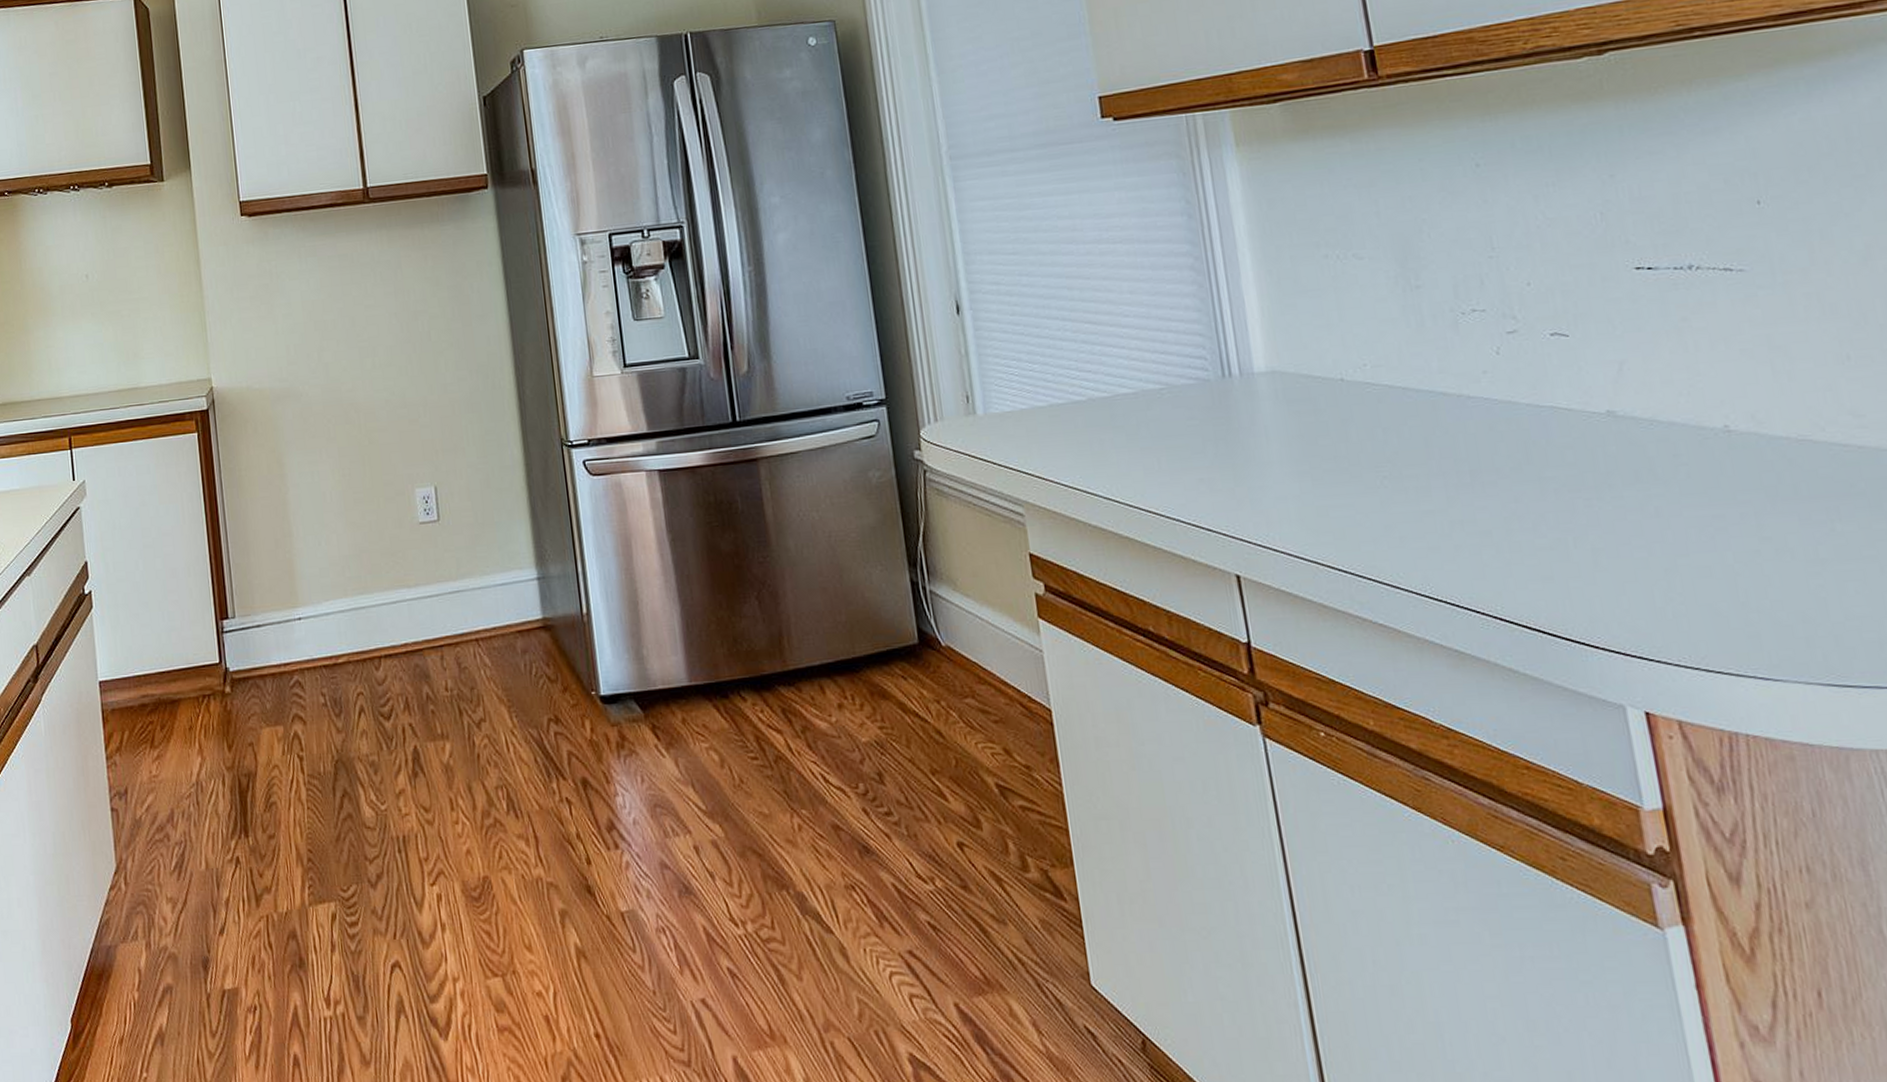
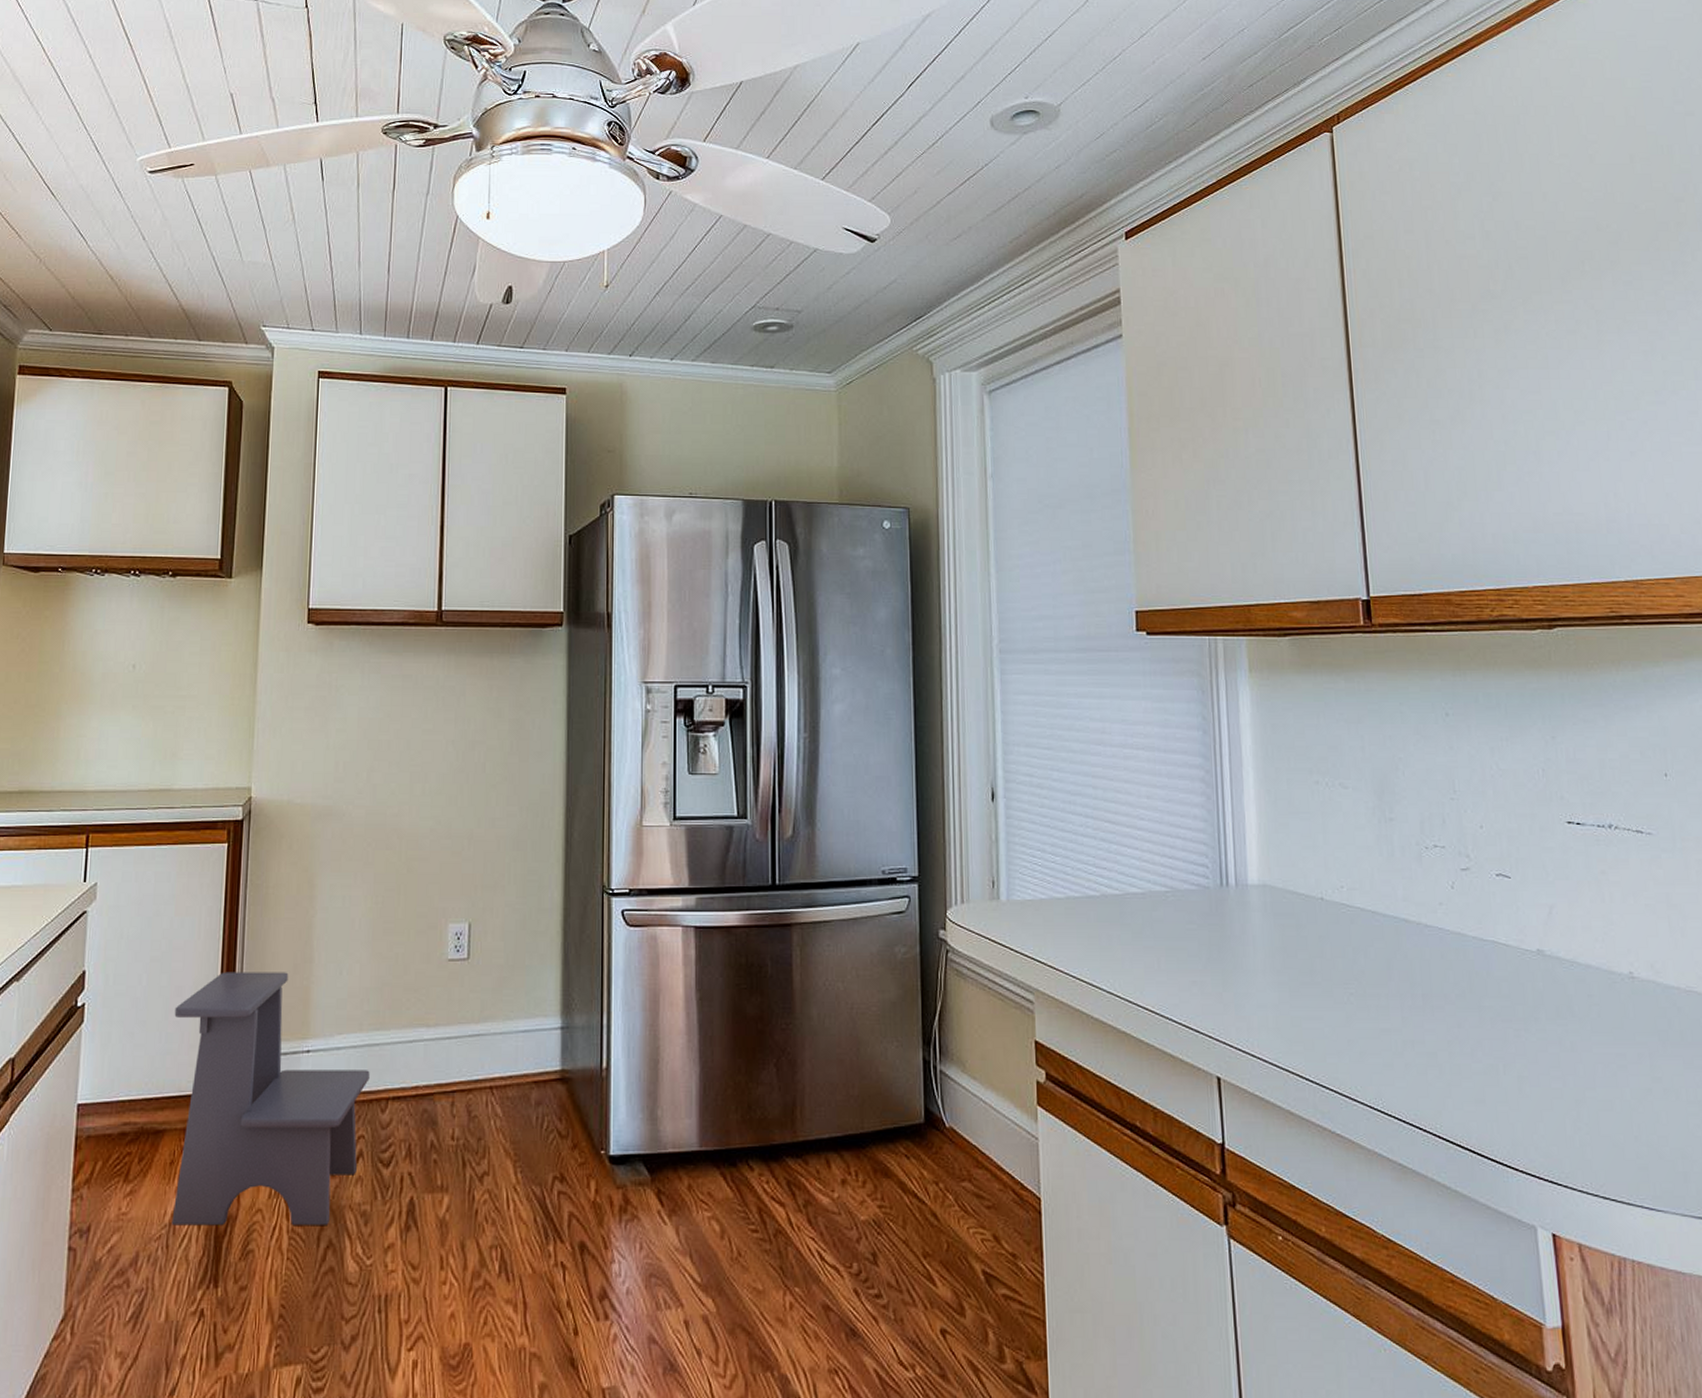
step stool: none [172,547,361,784] -> present [171,972,370,1226]

